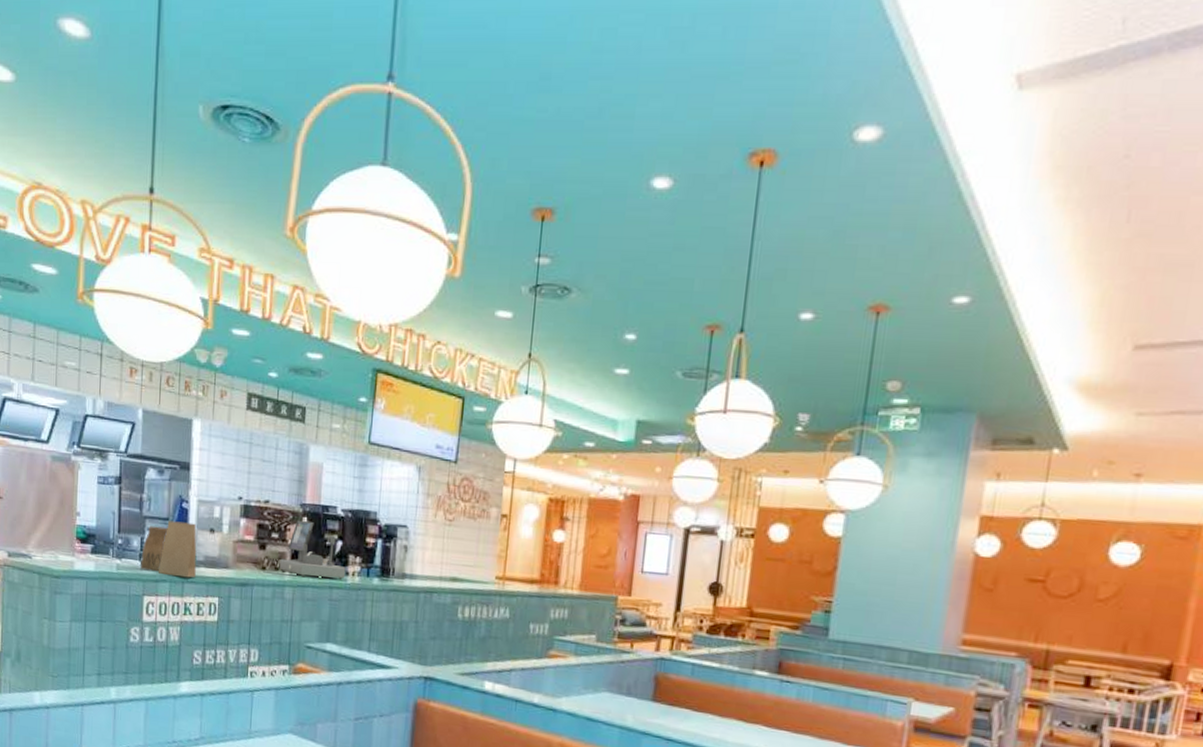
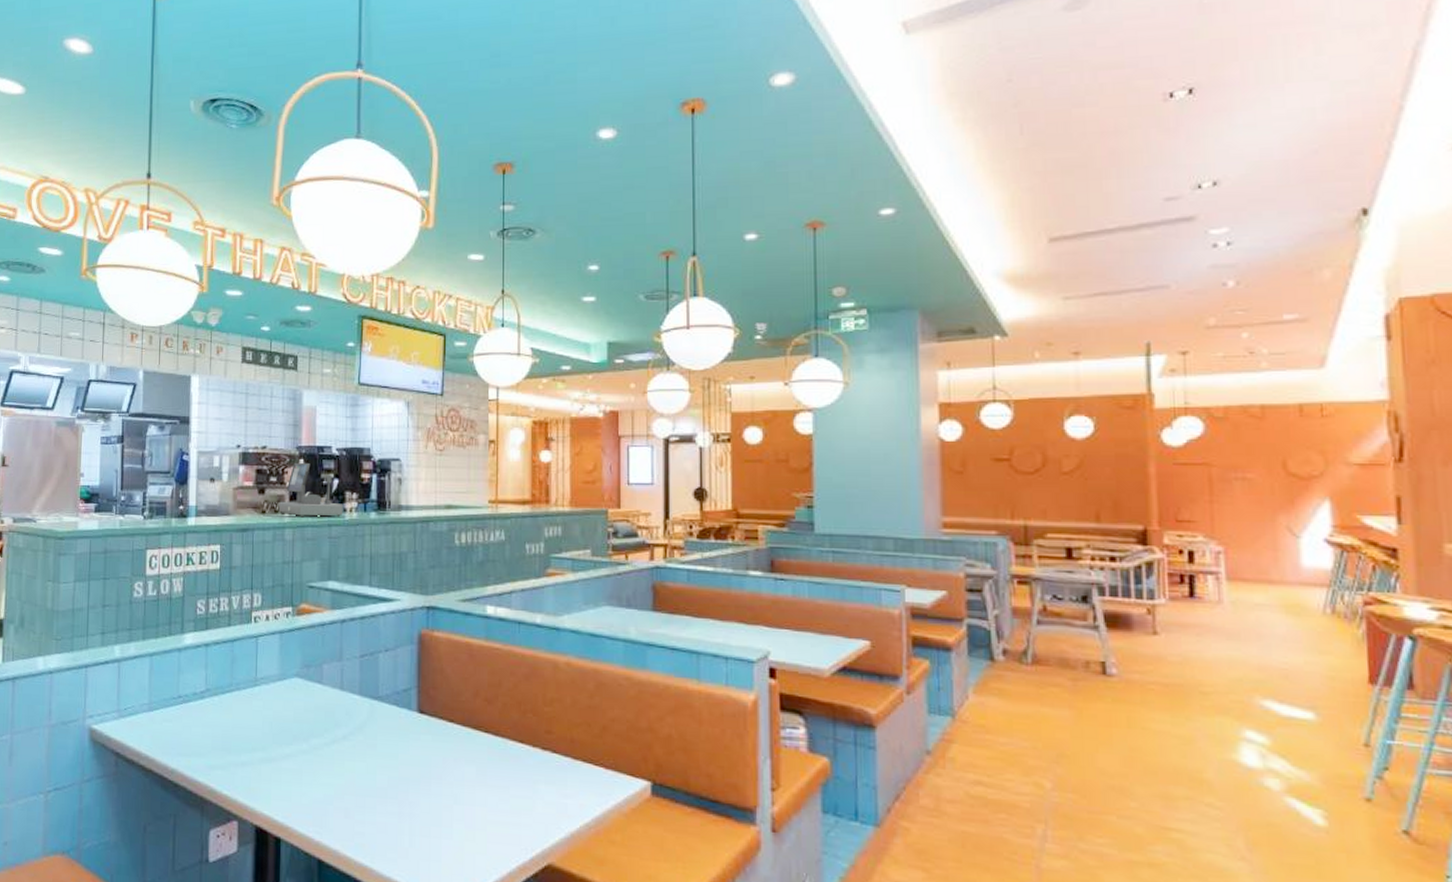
paper bag: present [141,525,168,572] -> none [143,480,170,525]
paper bag: present [159,521,197,578] -> none [161,474,198,528]

